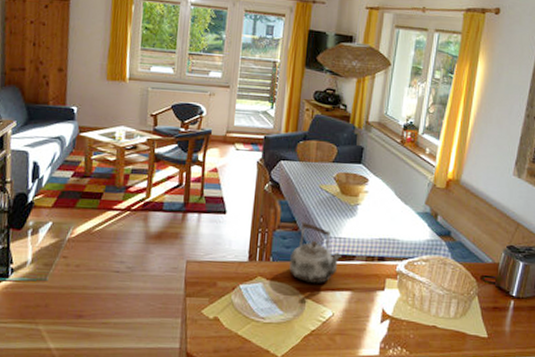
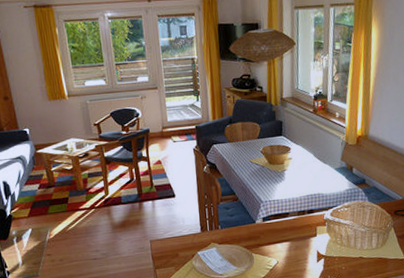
kettle: present [289,221,341,283] -> none [235,192,277,241]

